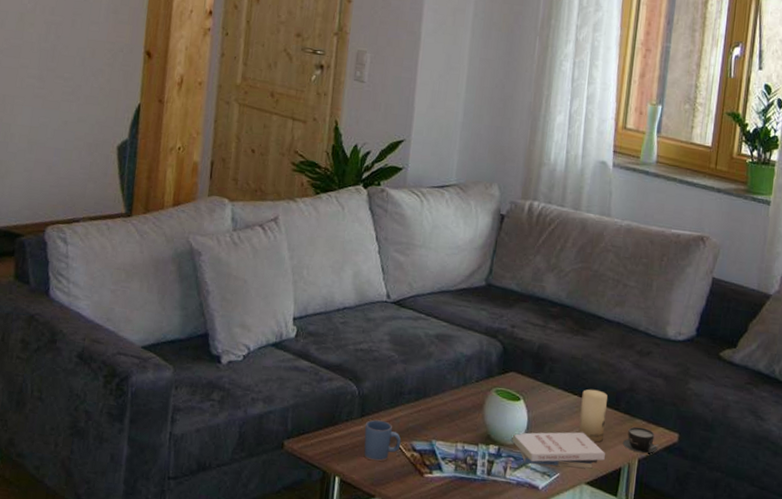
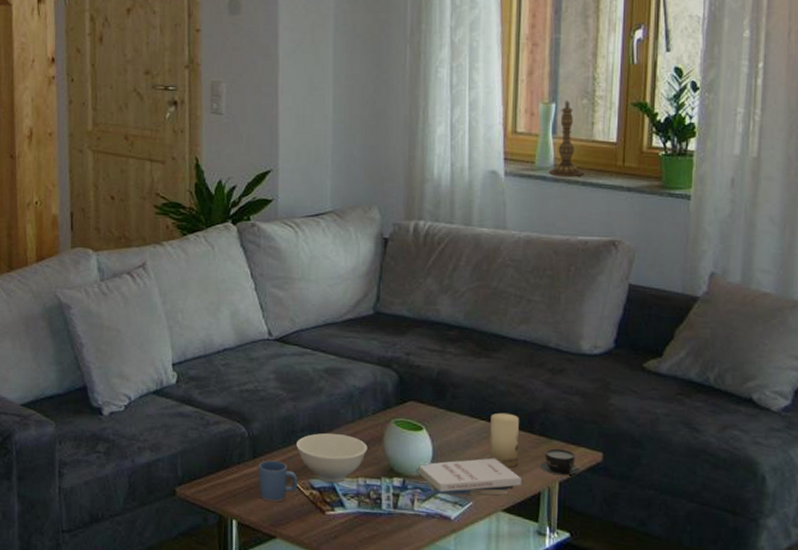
bowl: none [403,396,469,447] -> present [296,433,368,484]
candlestick: none [651,103,681,175] -> present [549,99,584,177]

